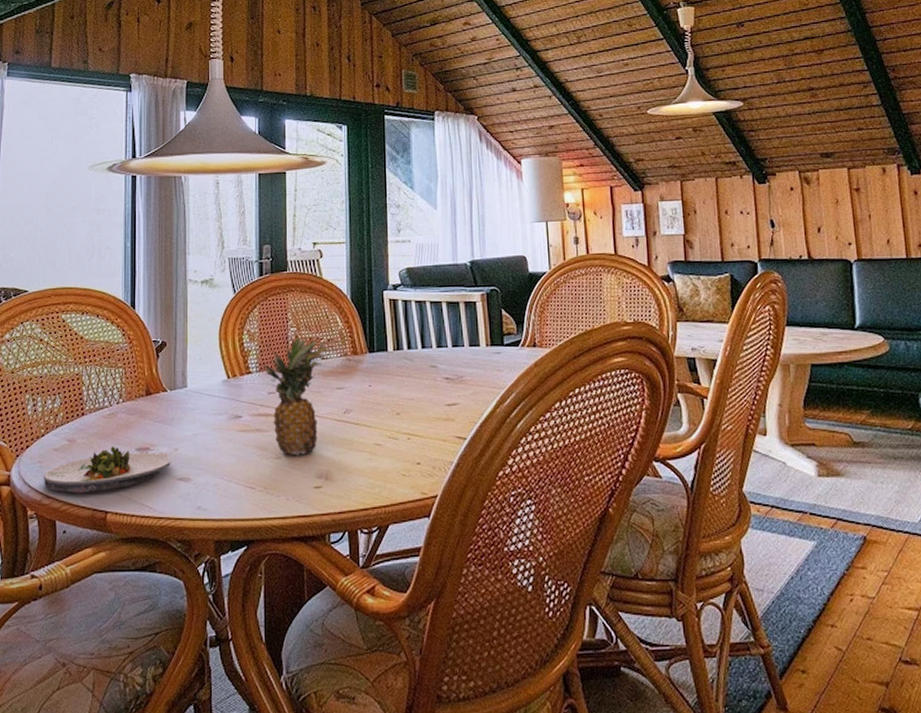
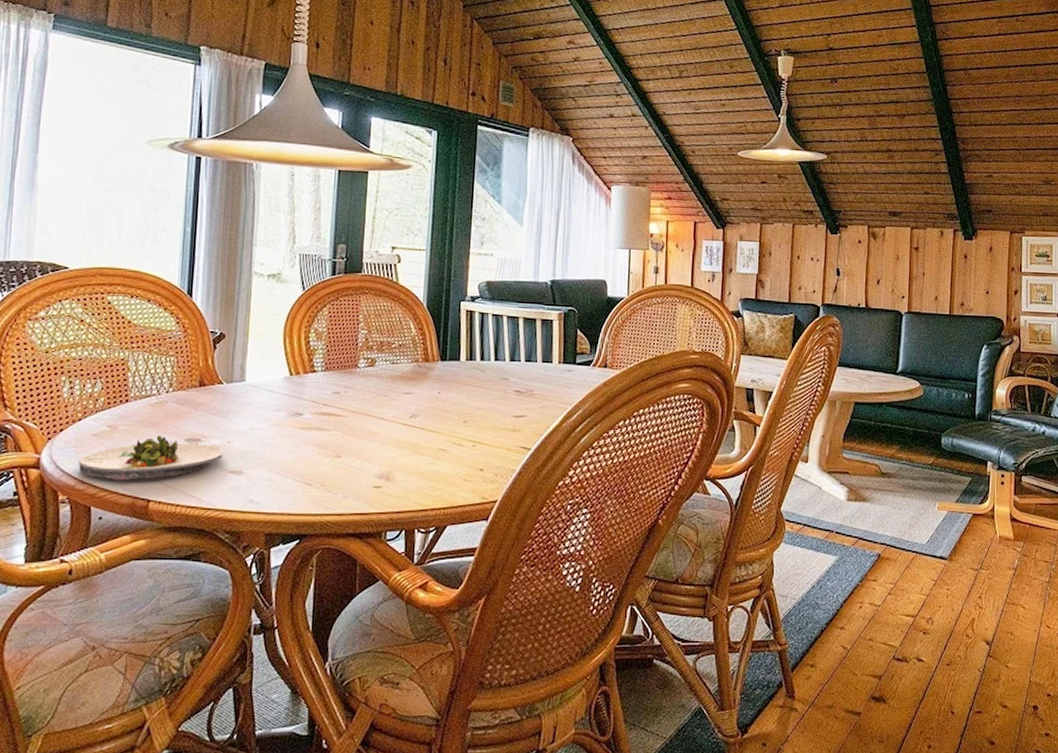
fruit: present [262,336,329,456] -> none [328,338,400,456]

